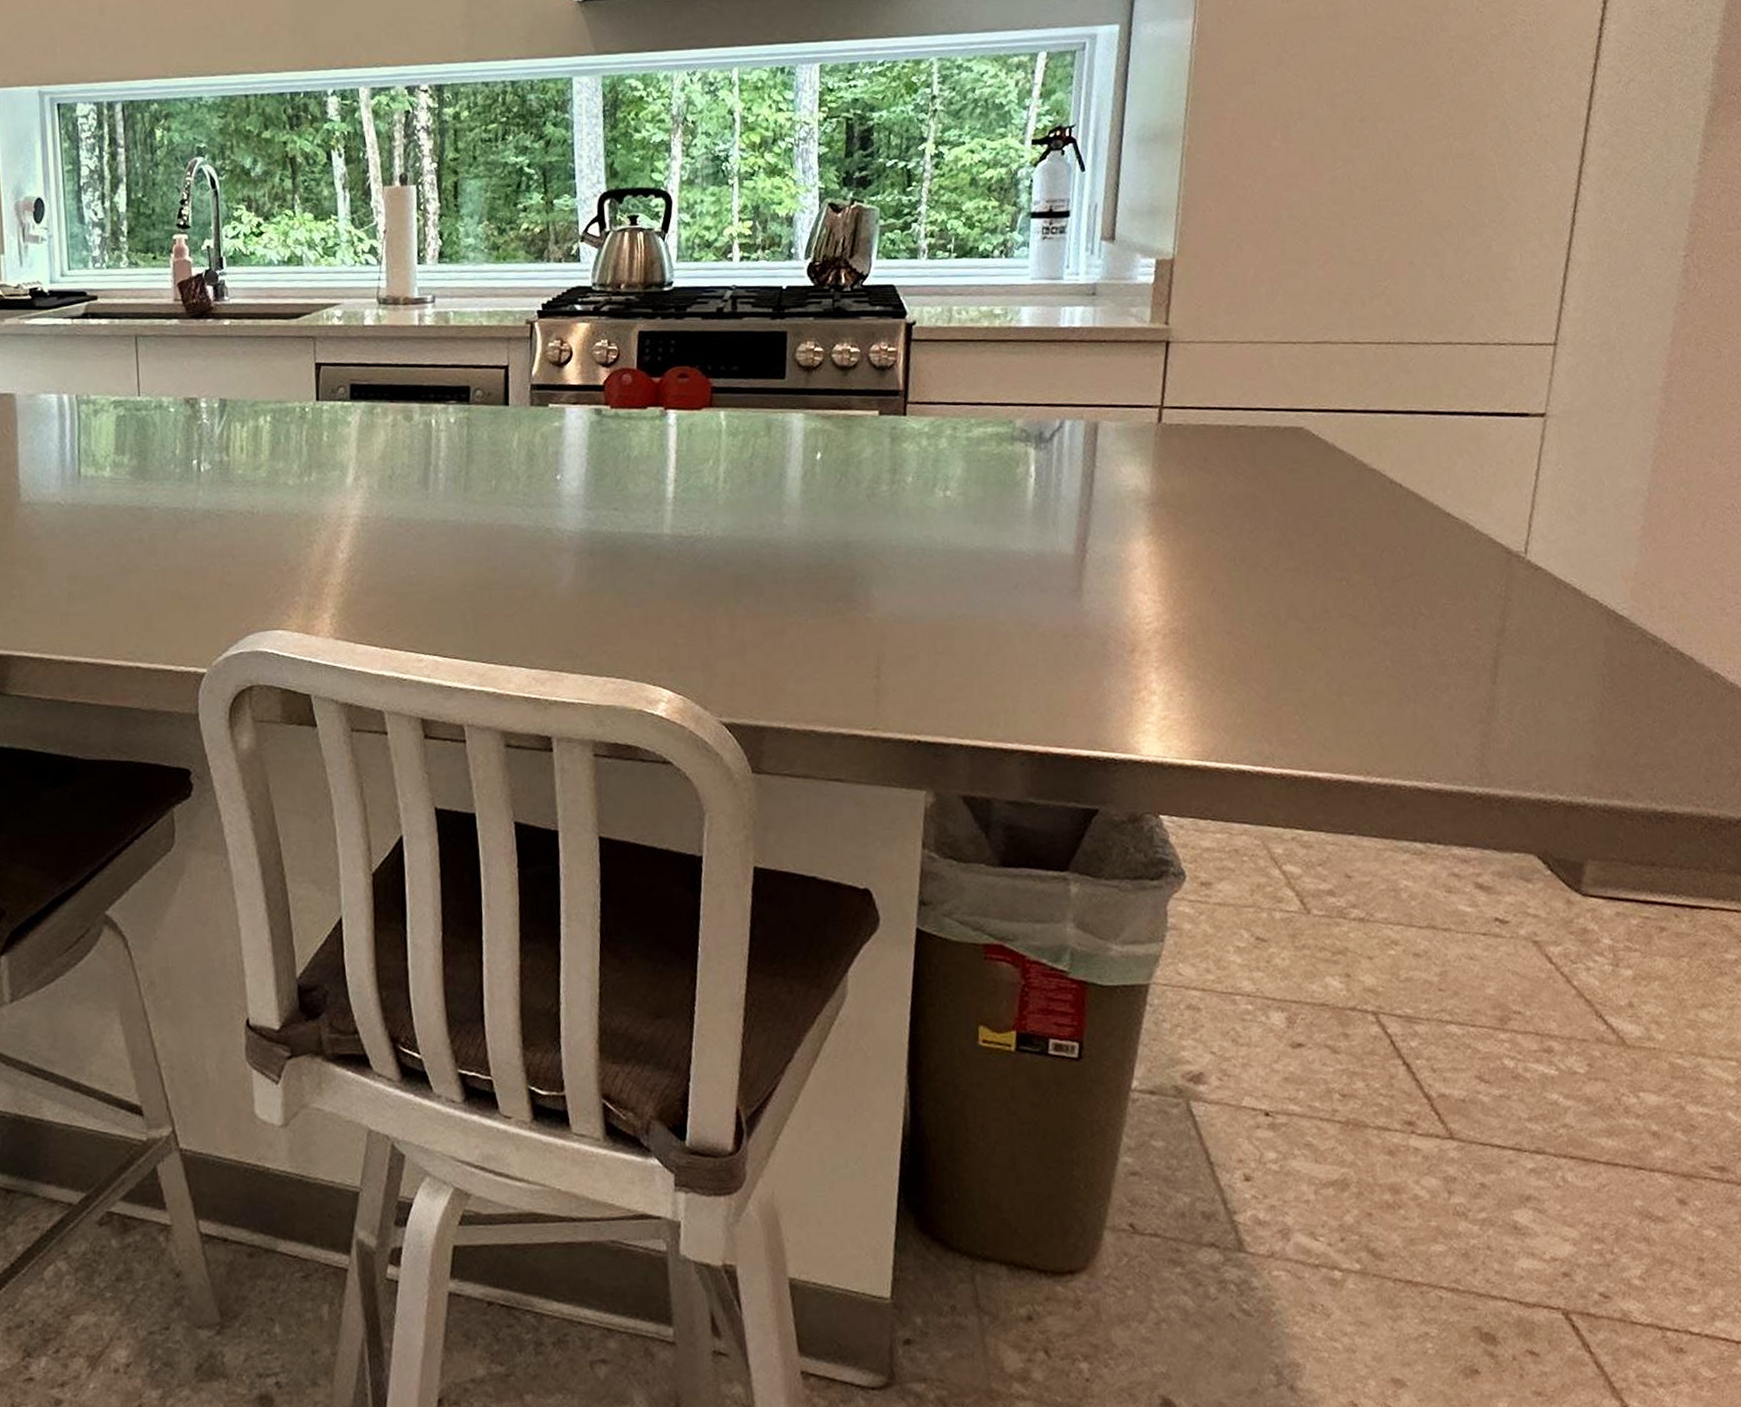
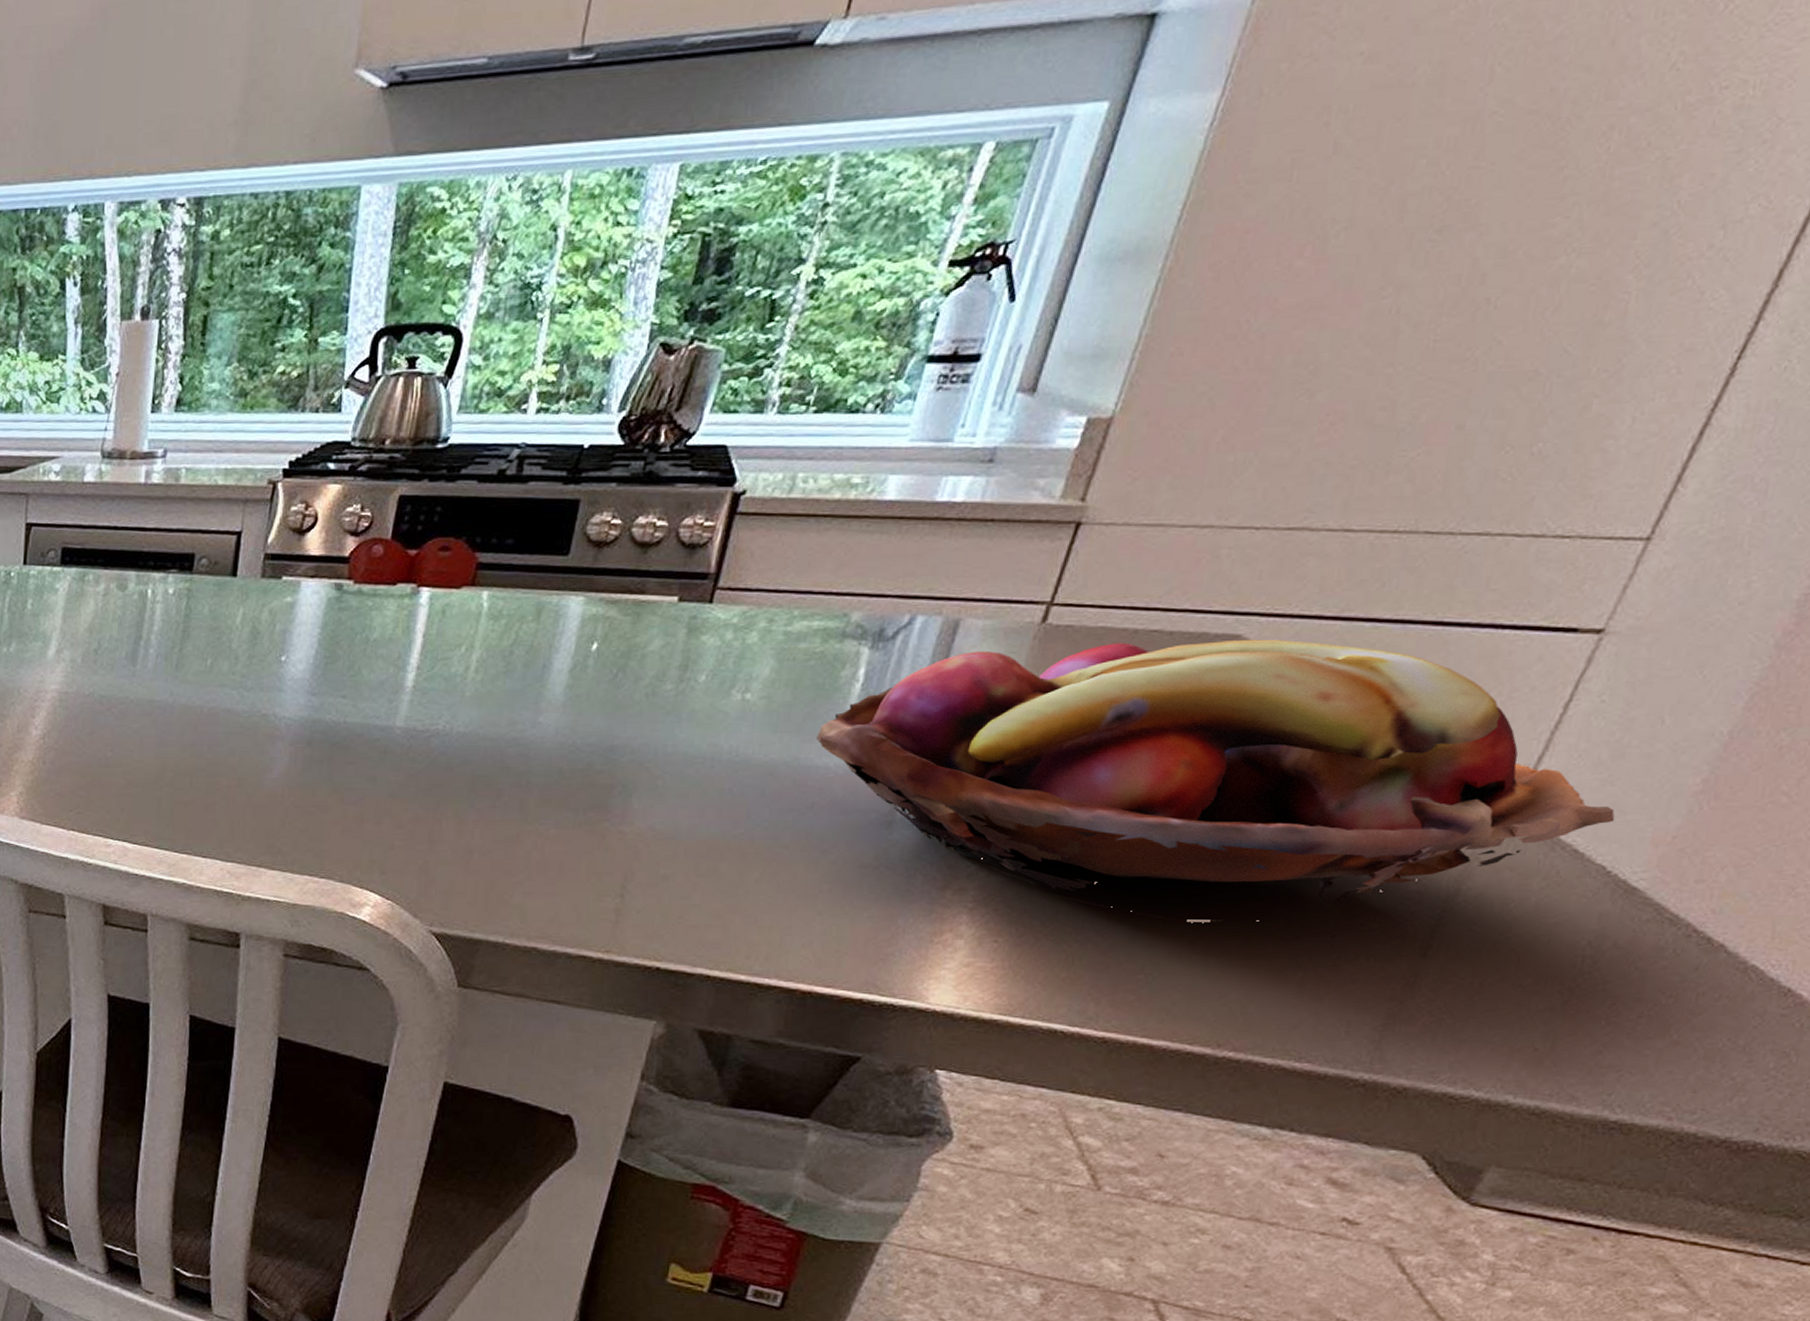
fruit basket: none [1008,429,1594,667] -> present [815,639,1615,922]

